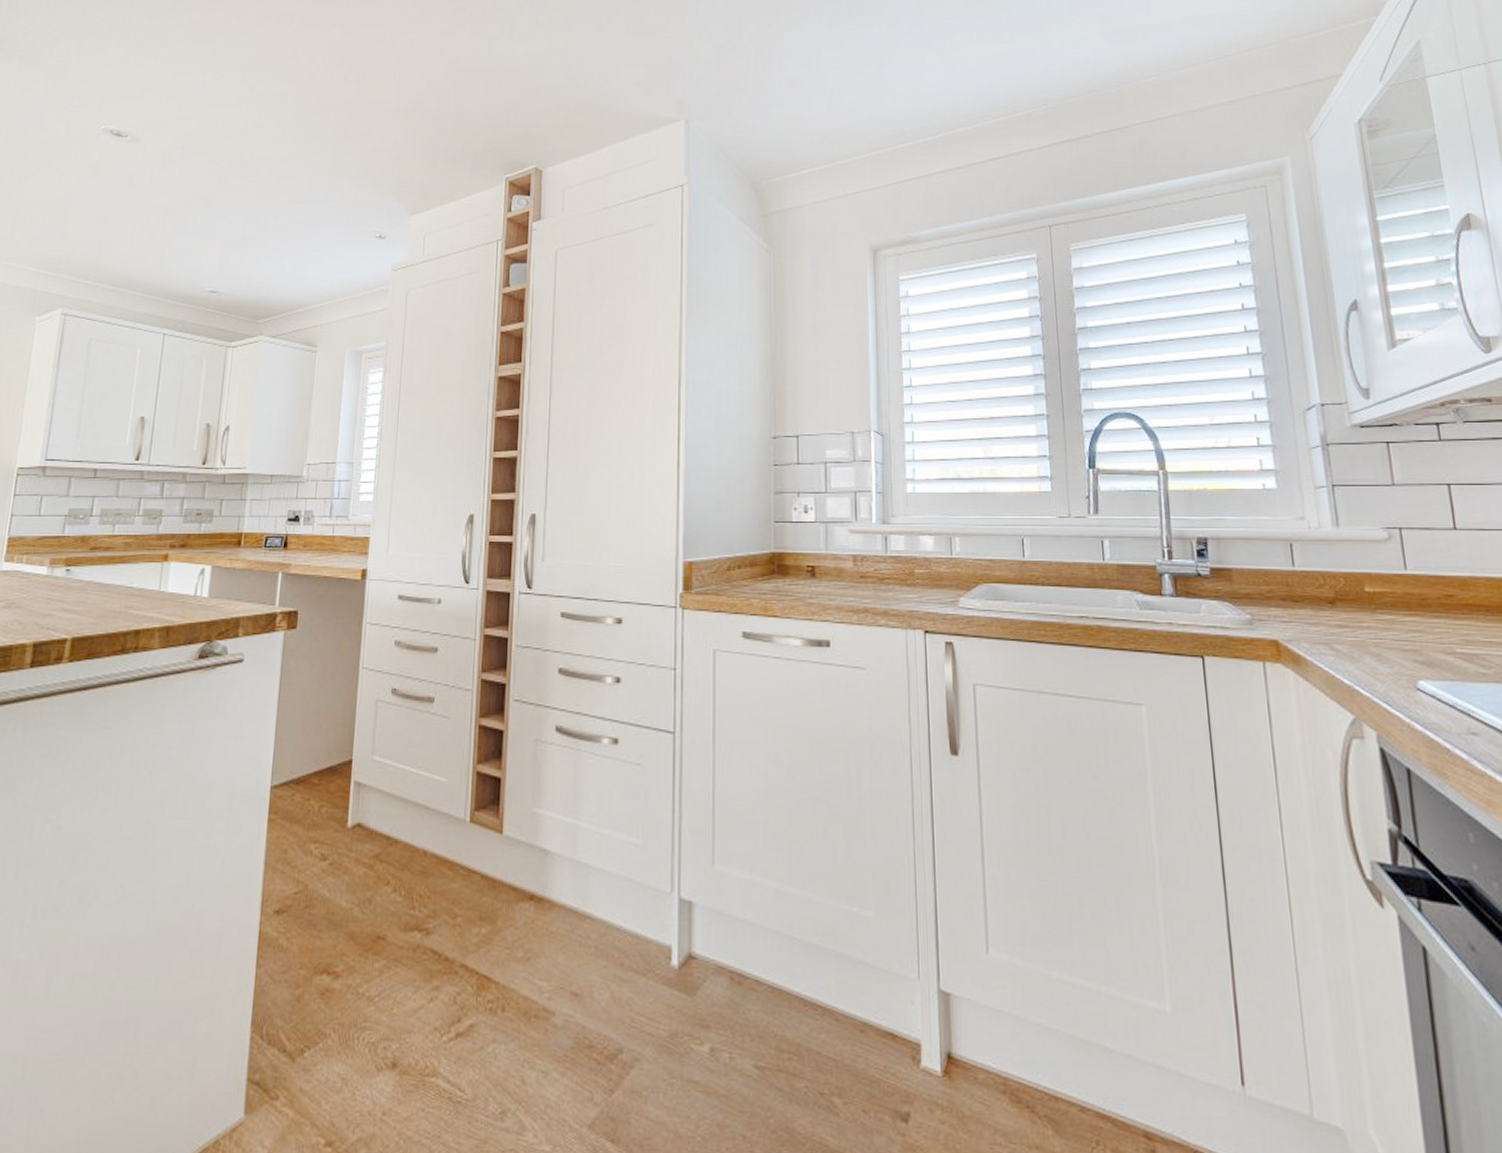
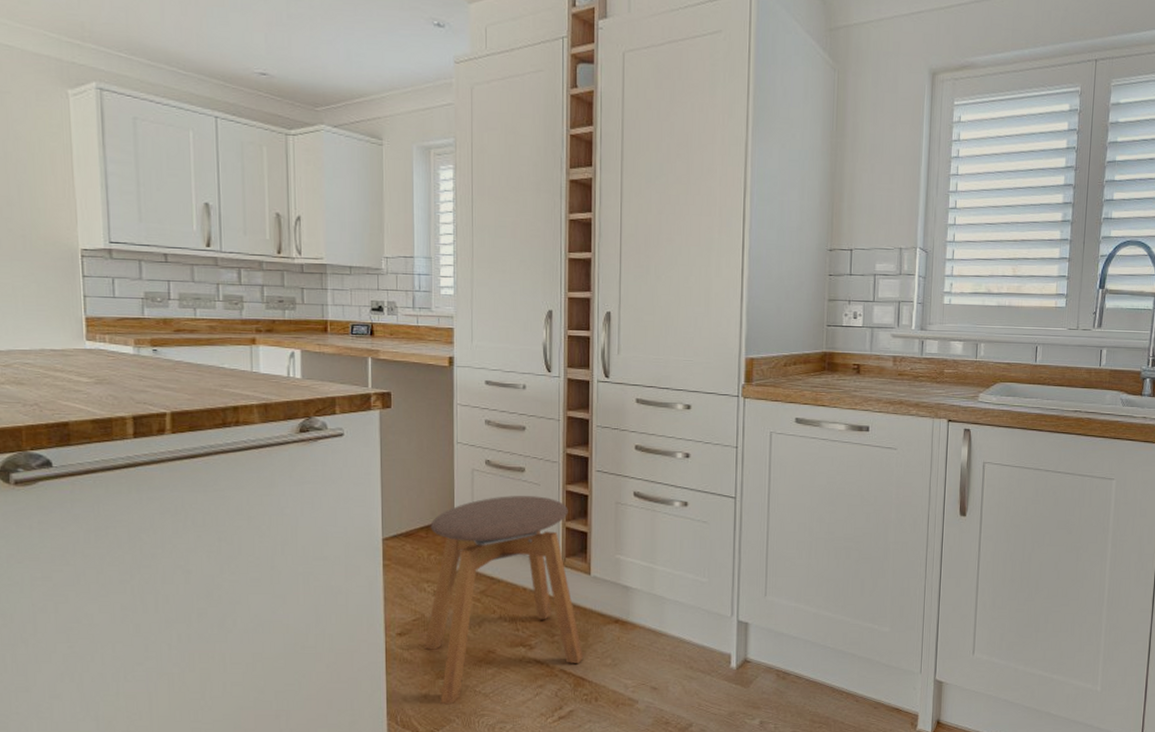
stool: none [303,732,490,1012] -> present [424,496,584,705]

